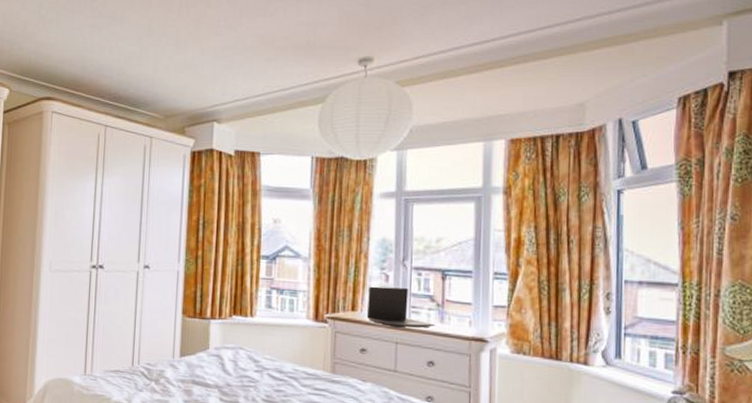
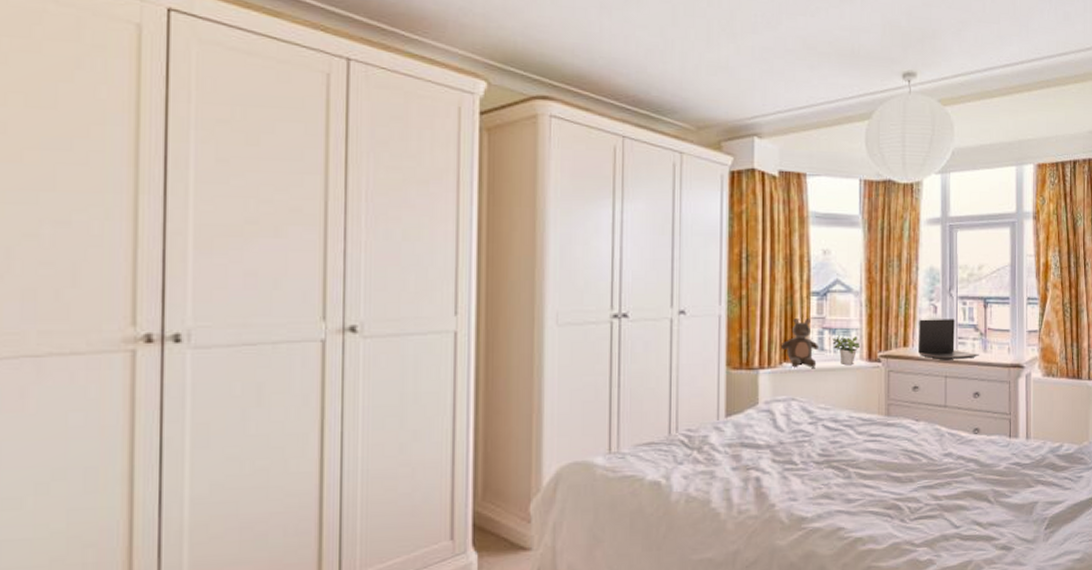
stuffed bear: none [232,277,266,322] -> present [782,317,818,368]
potted plant: none [279,296,308,324] -> present [832,335,861,366]

